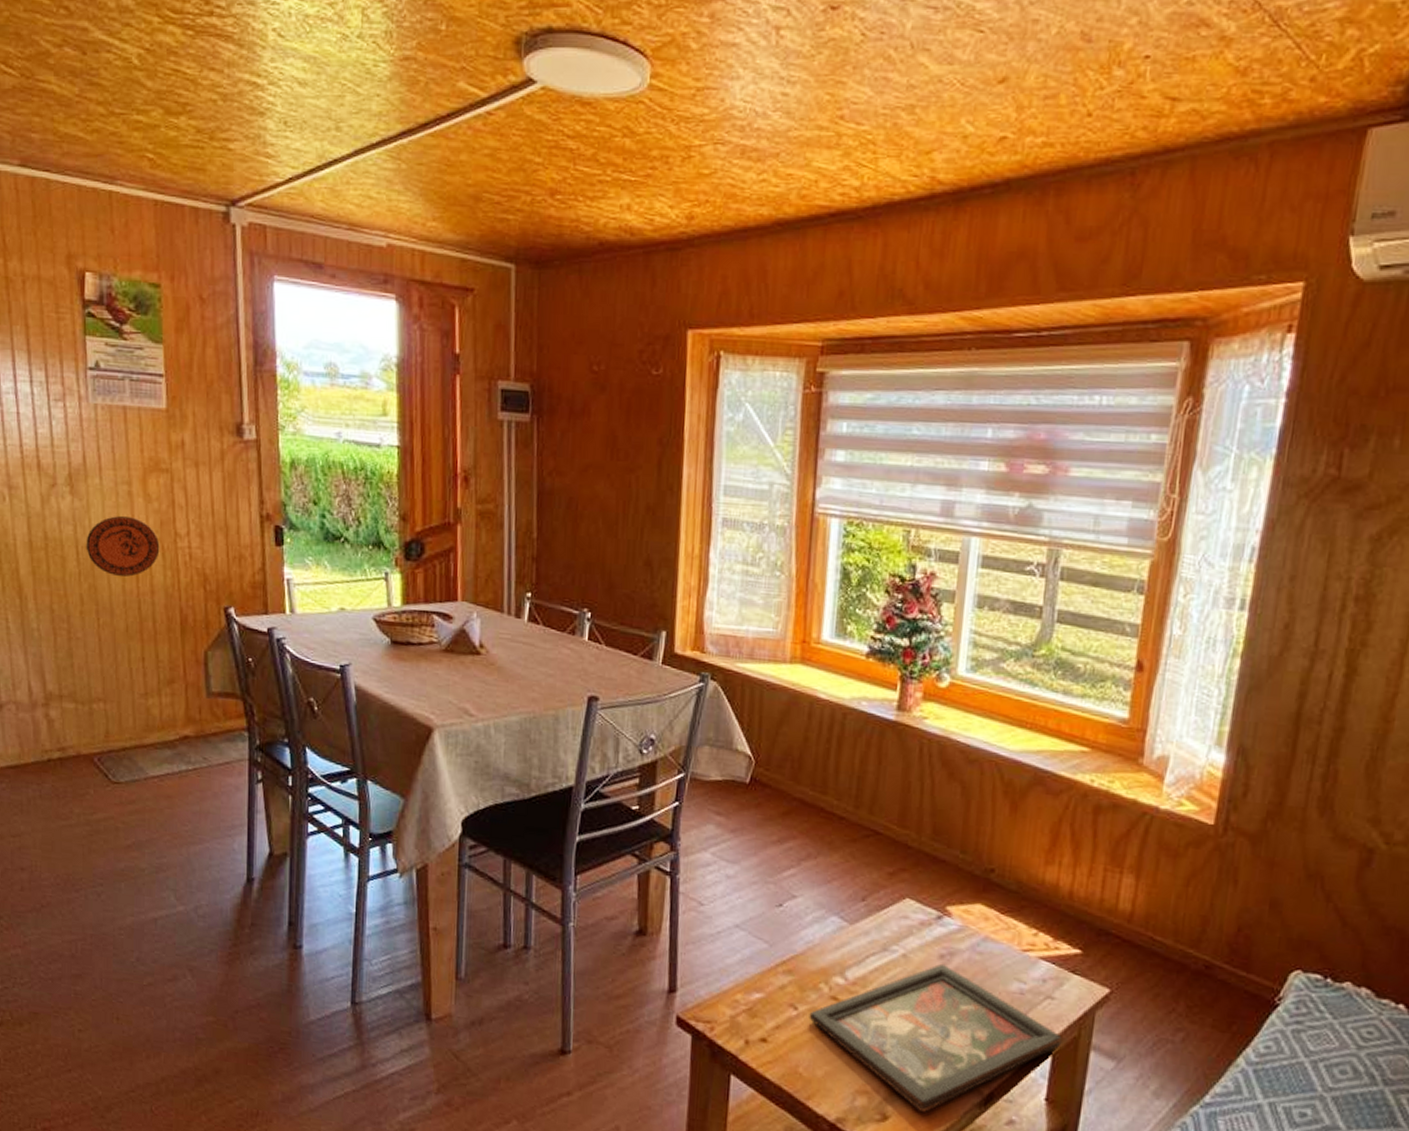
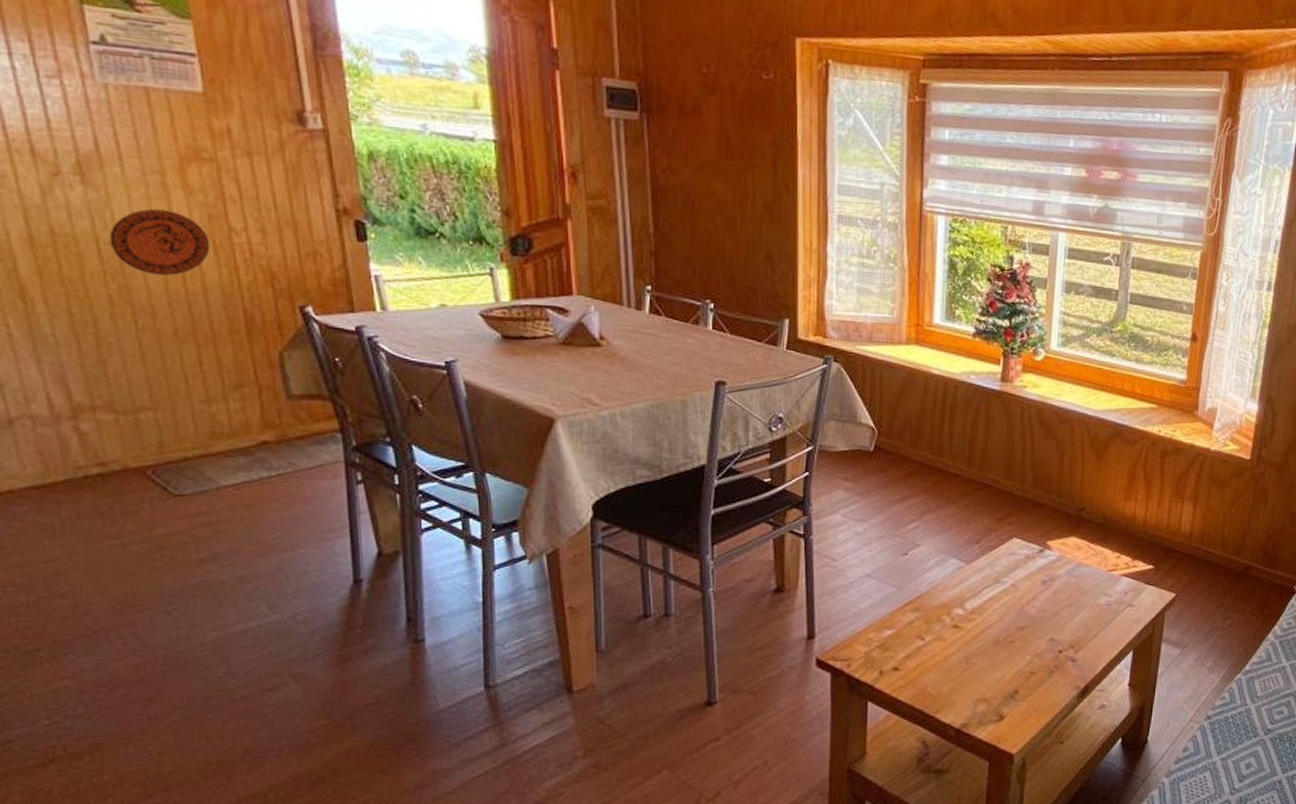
decorative tray: present [809,963,1062,1112] -> none [934,588,1140,709]

